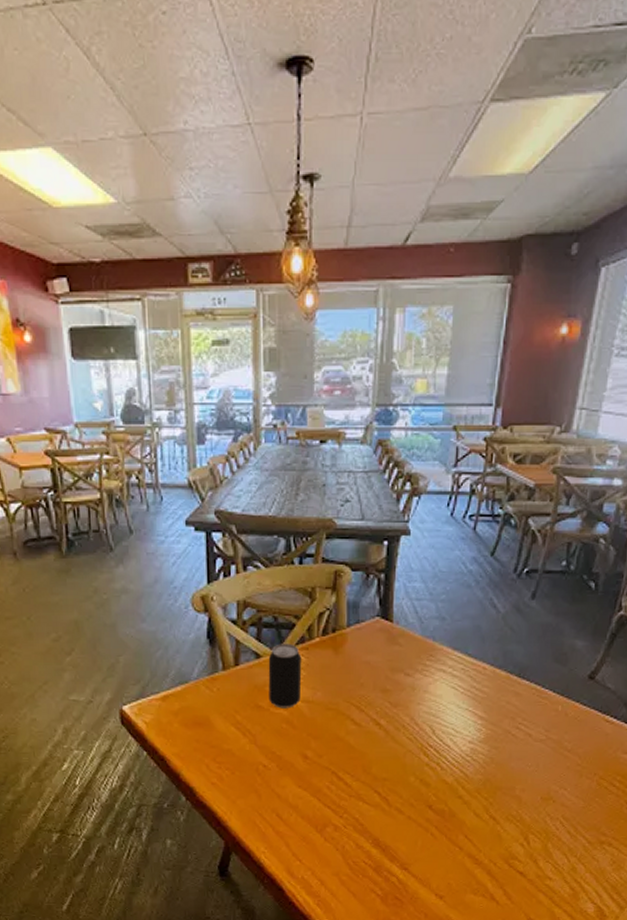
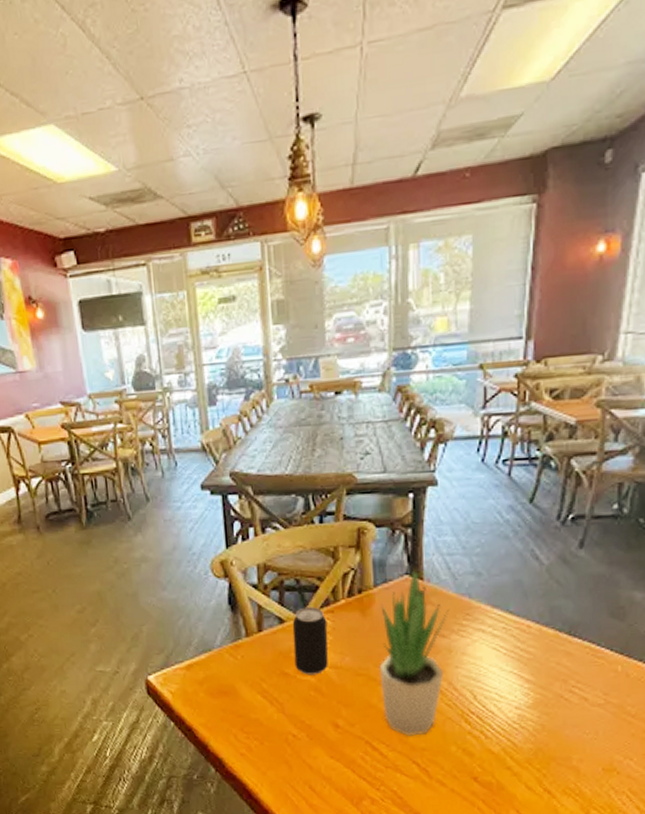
potted plant: none [348,608,416,767] -> present [379,565,450,736]

